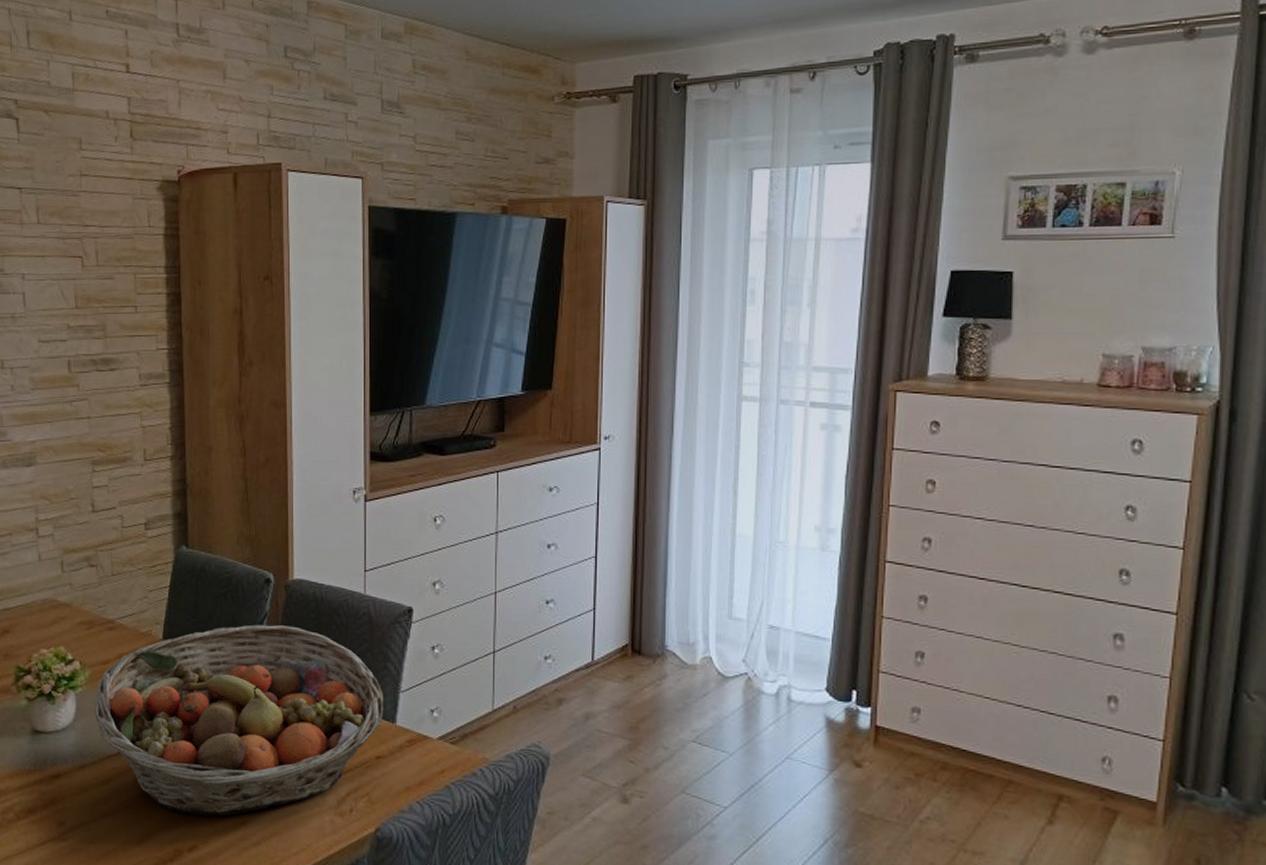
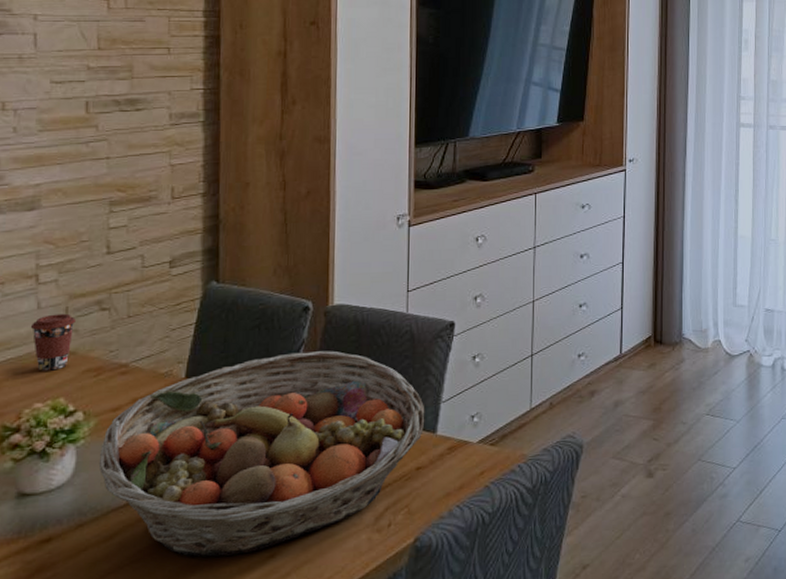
coffee cup: none [34,566,69,620] -> present [30,313,76,371]

